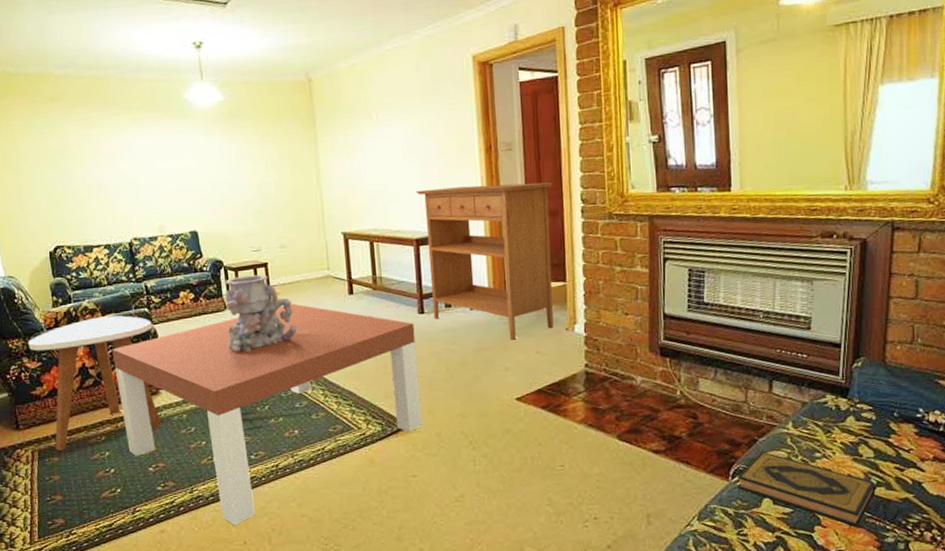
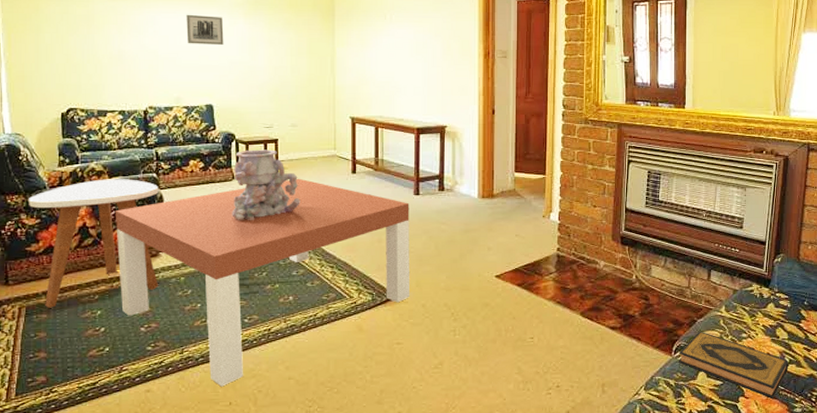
wall art: none [161,134,202,168] -> present [186,14,224,45]
console table: present [416,182,554,340] -> none [420,85,540,223]

